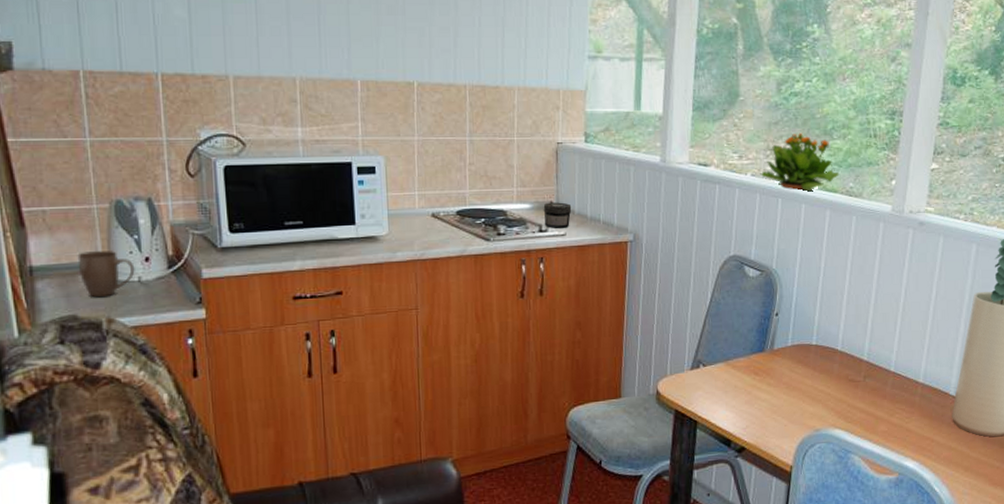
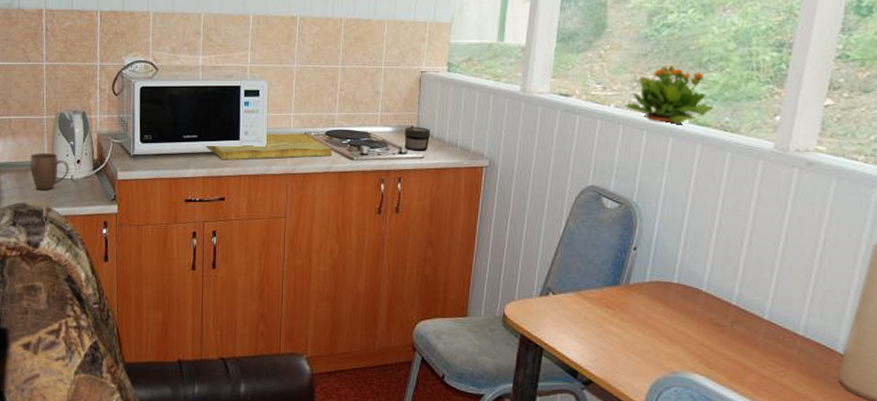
cutting board: none [311,214,466,249] -> present [203,133,332,161]

